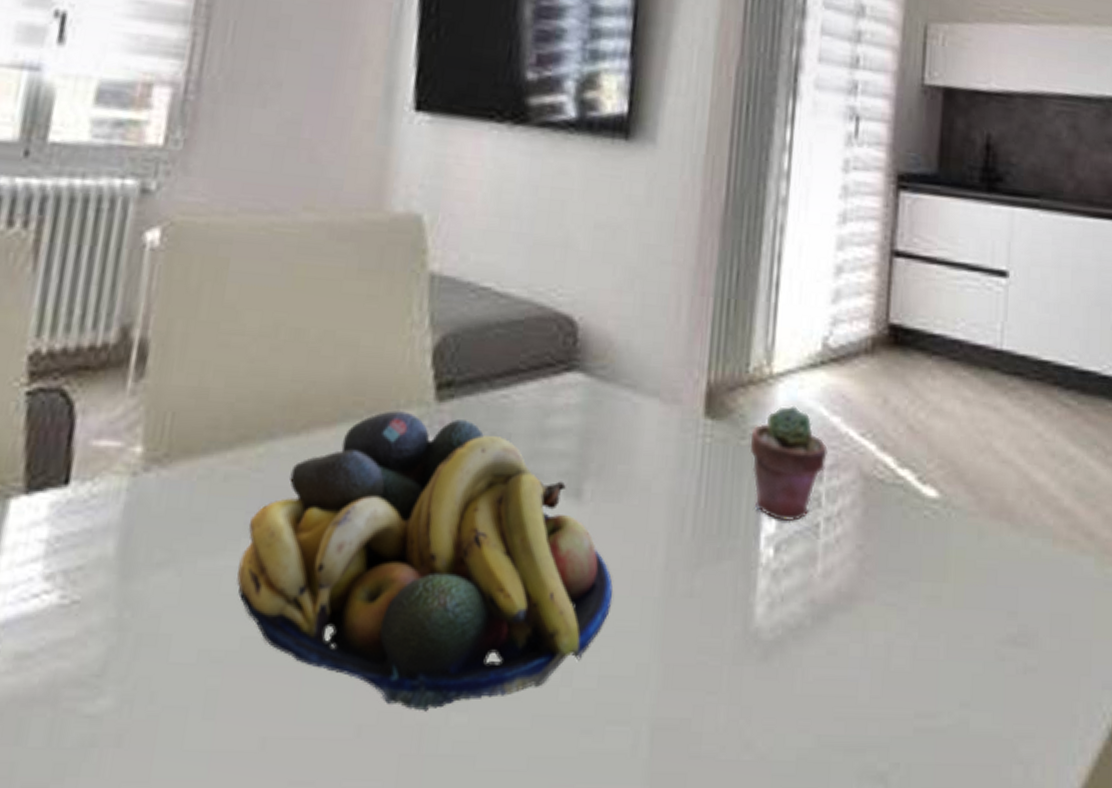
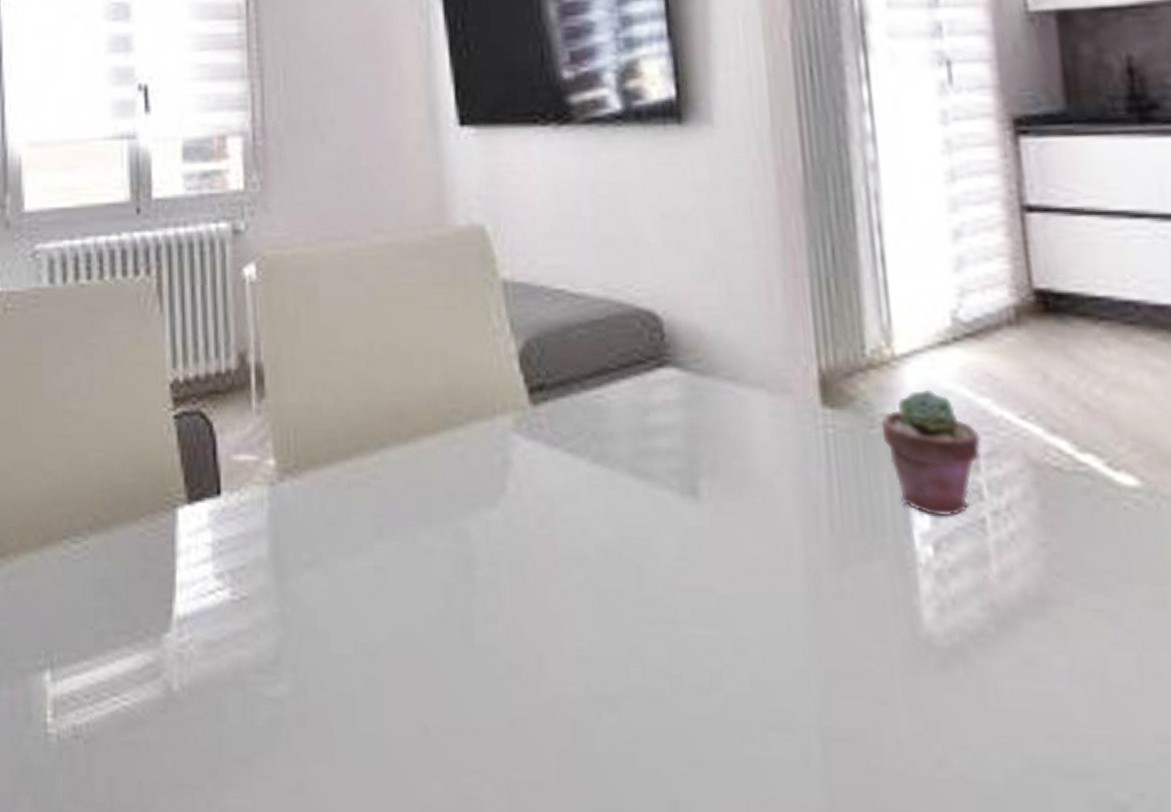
fruit bowl: present [237,409,613,712] -> none [375,415,751,709]

